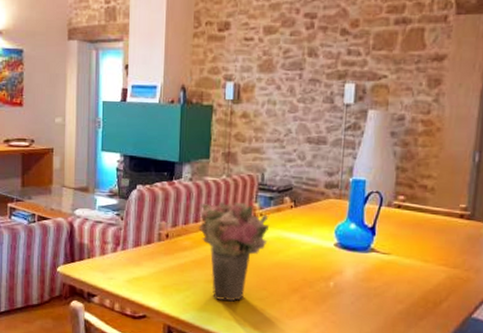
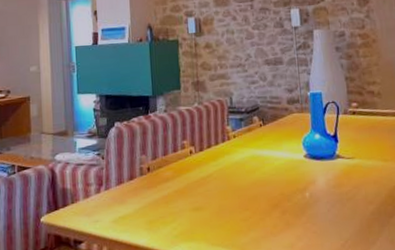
flower bouquet: present [198,202,270,302] -> none [177,126,244,228]

